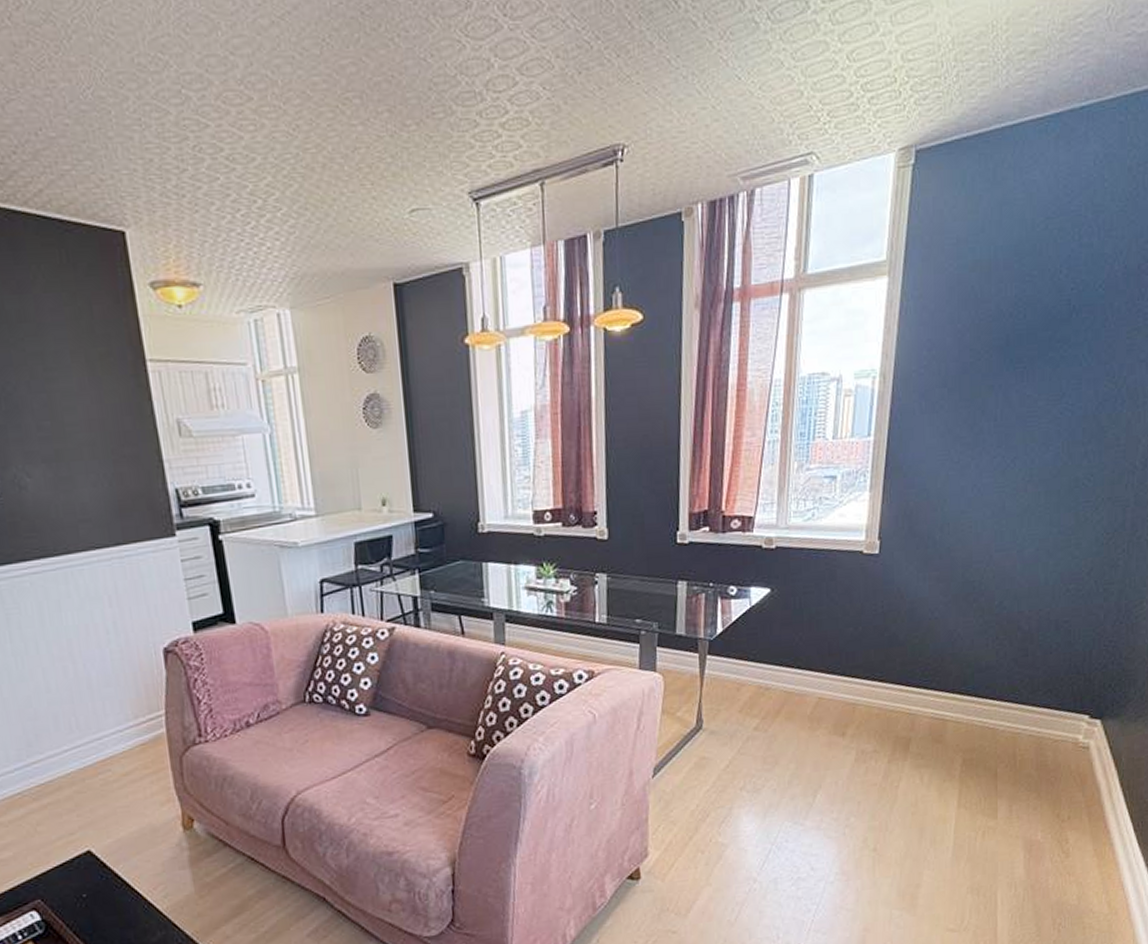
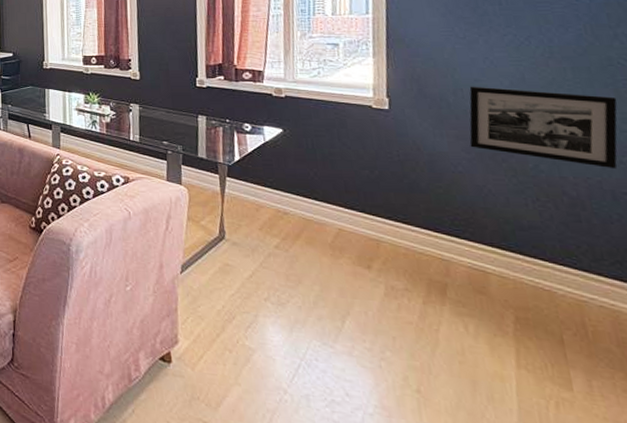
picture frame: none [948,519,1075,598] -> present [469,86,618,170]

